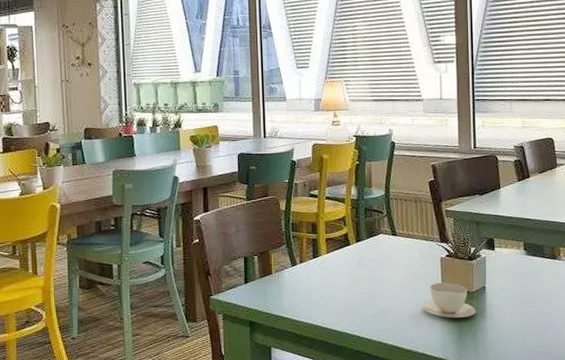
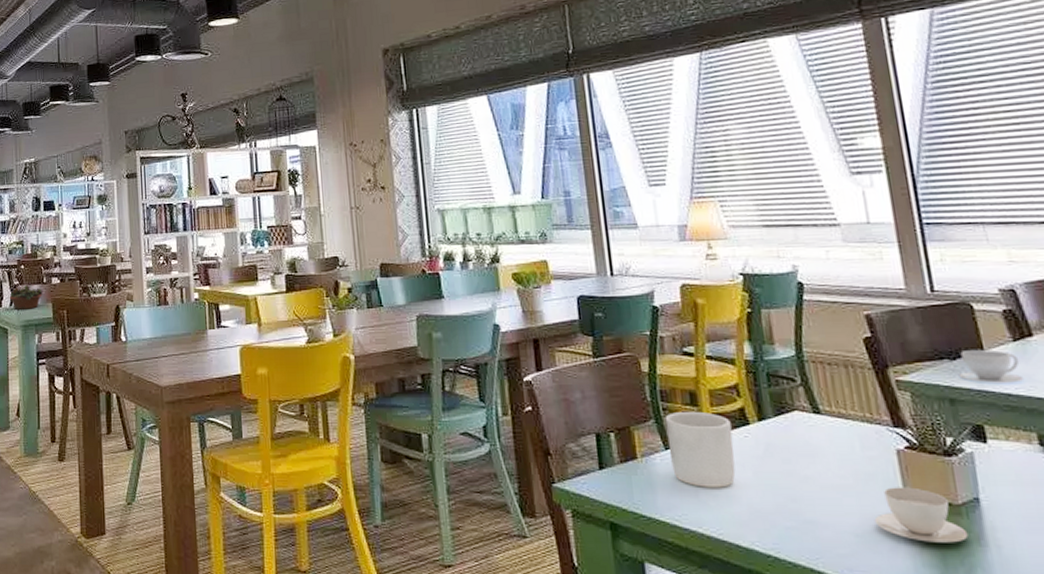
mug: none [293,237,338,292] -> present [665,411,736,488]
teacup: none [483,187,521,211] -> present [958,349,1025,385]

